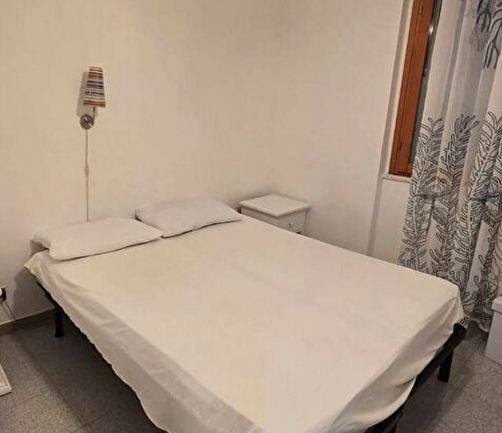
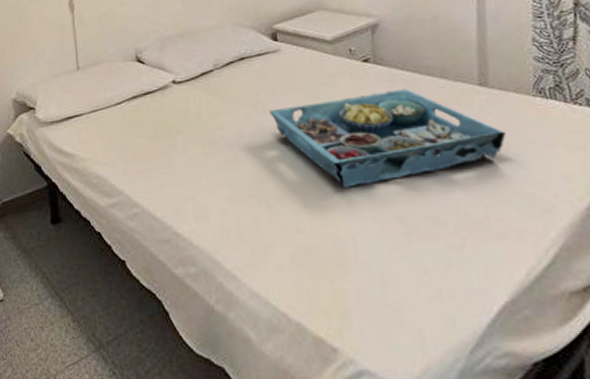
serving tray: none [229,253,377,318] -> present [269,88,506,188]

